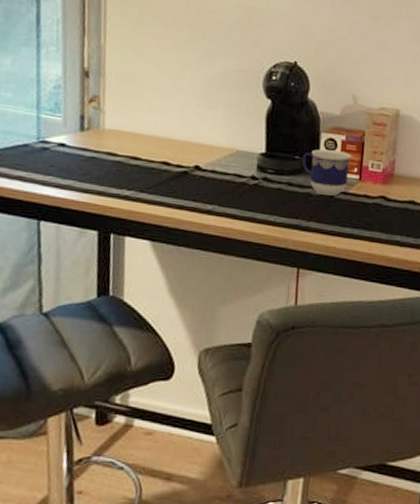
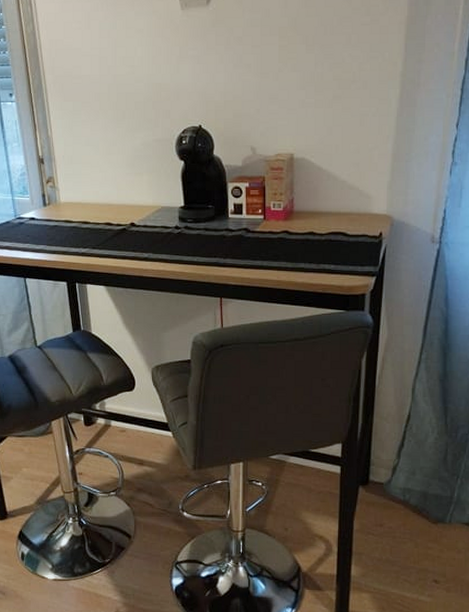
cup: present [302,149,351,196] -> none [214,196,255,235]

